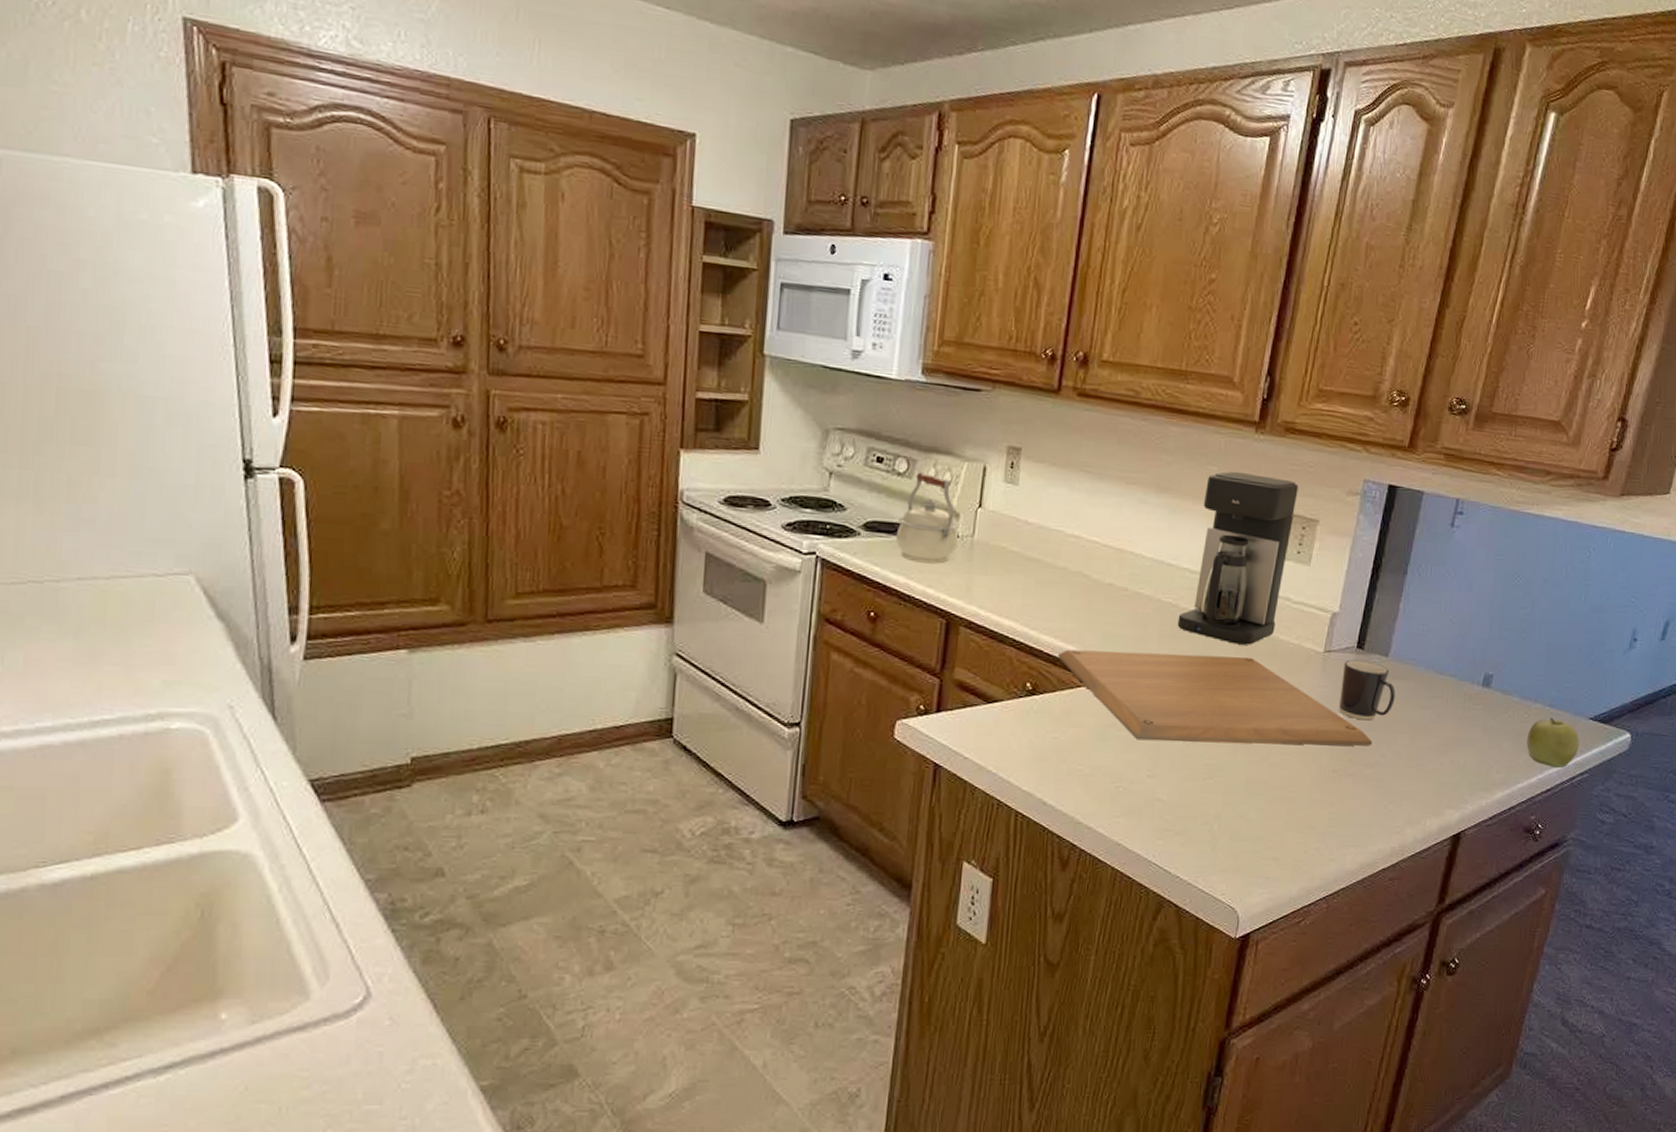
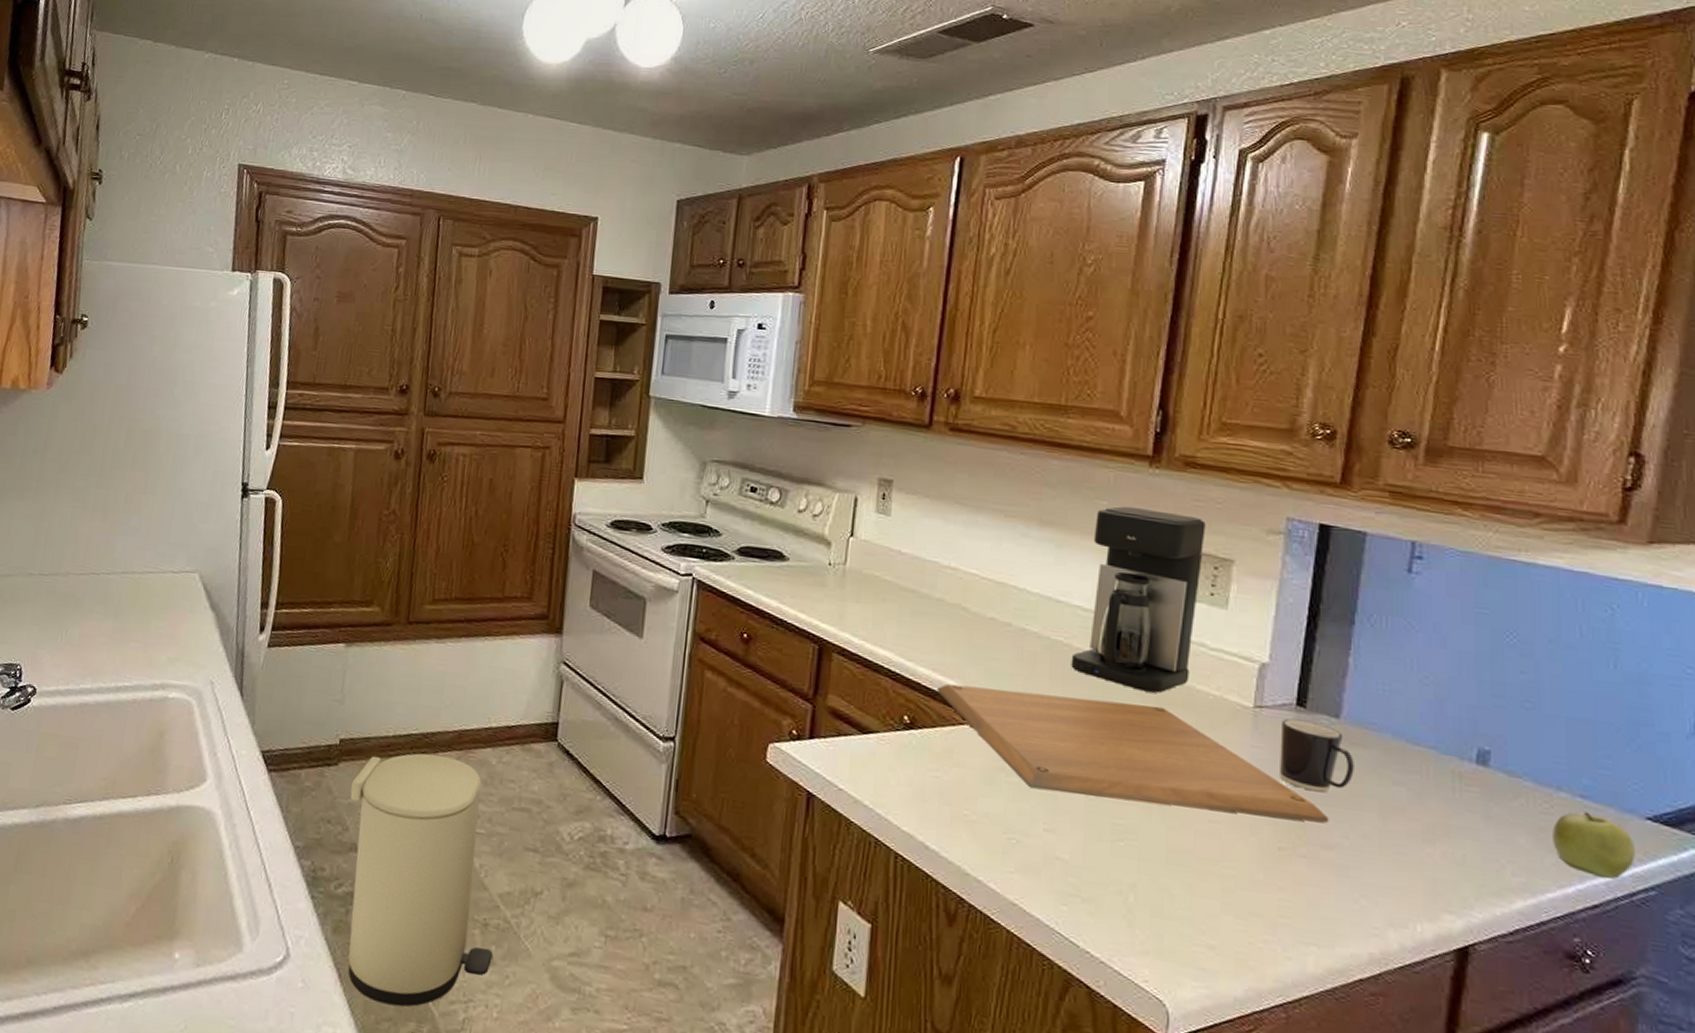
pedal bin: none [430,763,612,1026] -> present [348,753,493,1007]
kettle: present [895,472,959,564] -> none [768,501,831,590]

